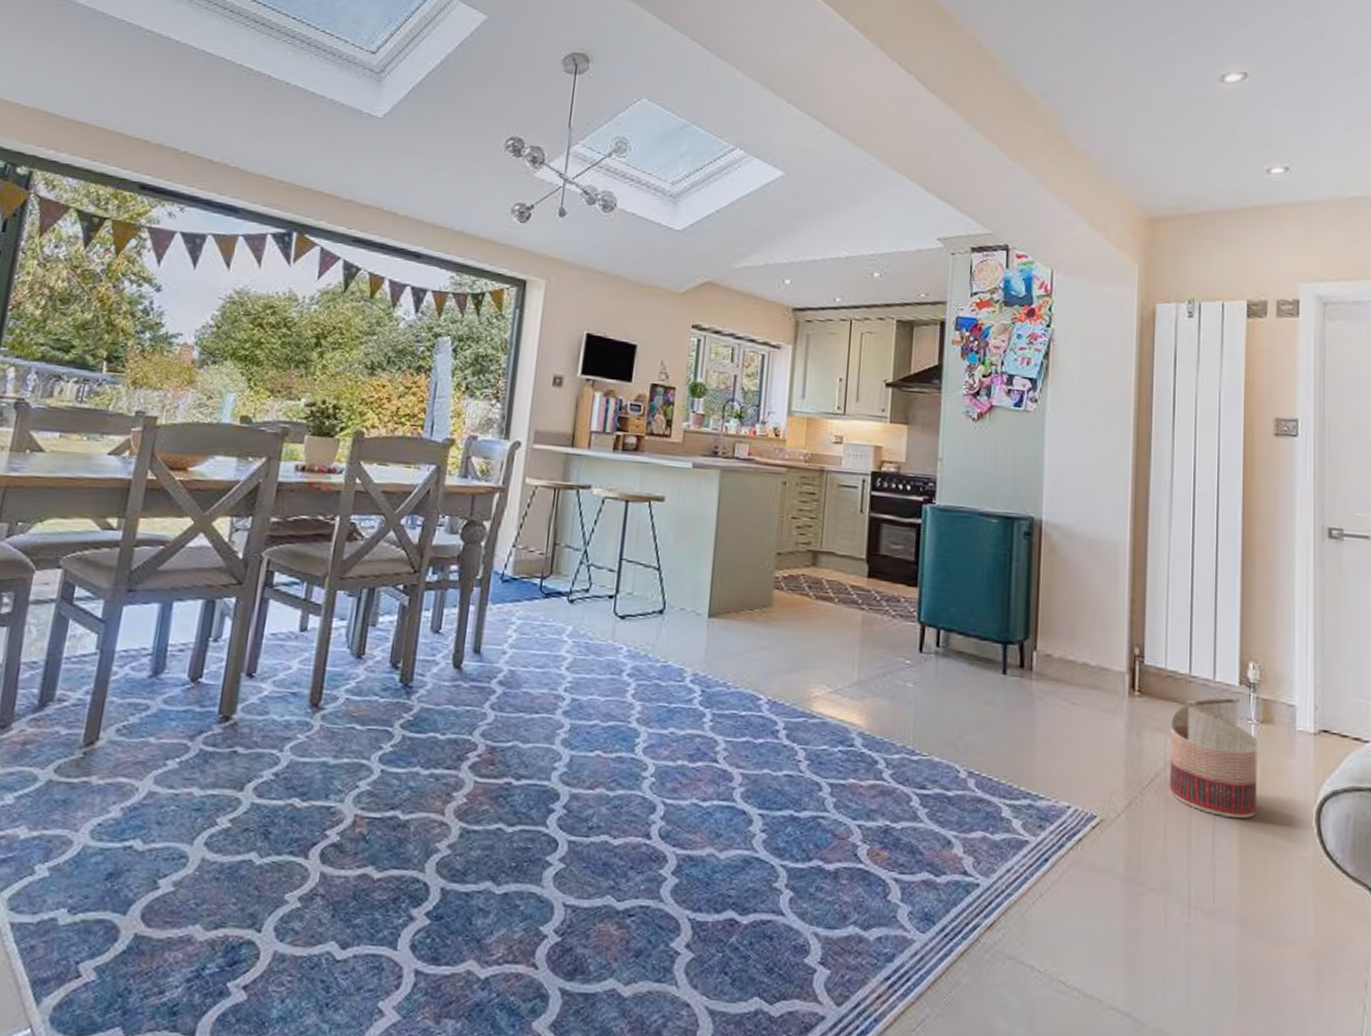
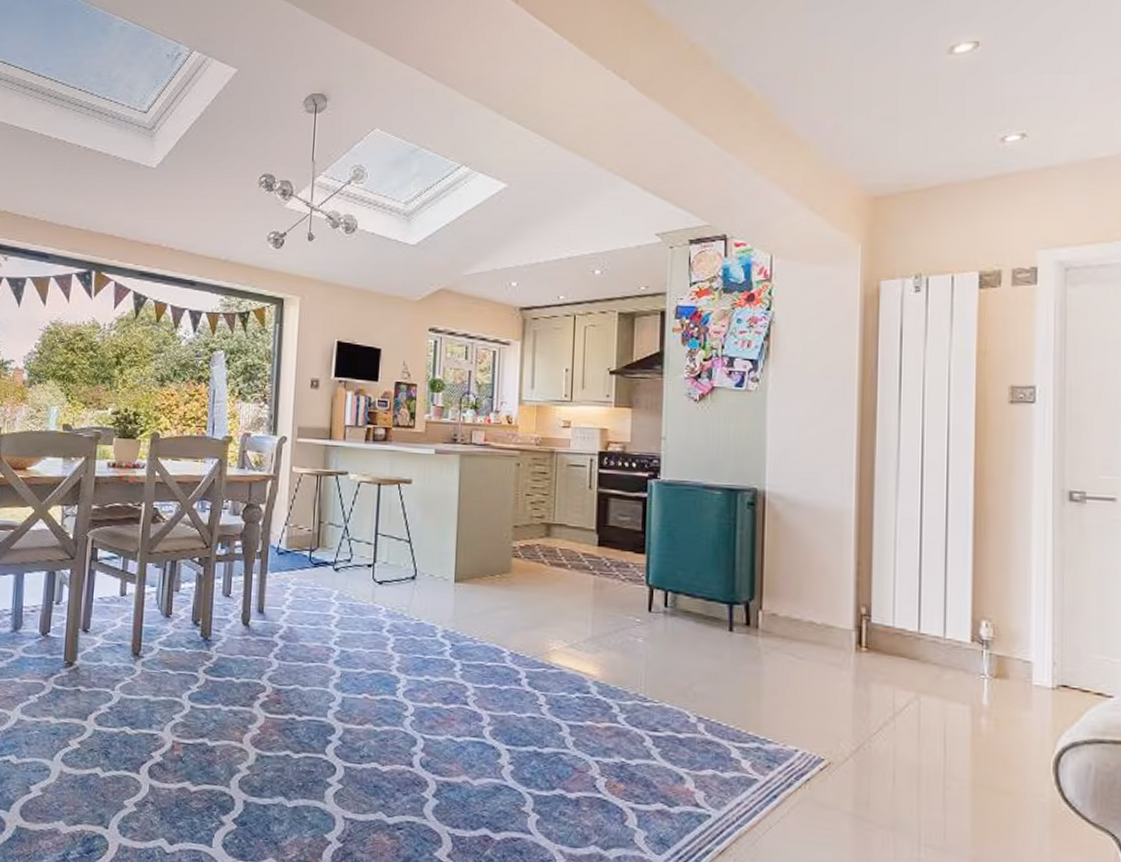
basket: present [1169,696,1258,819] -> none [898,653,991,766]

